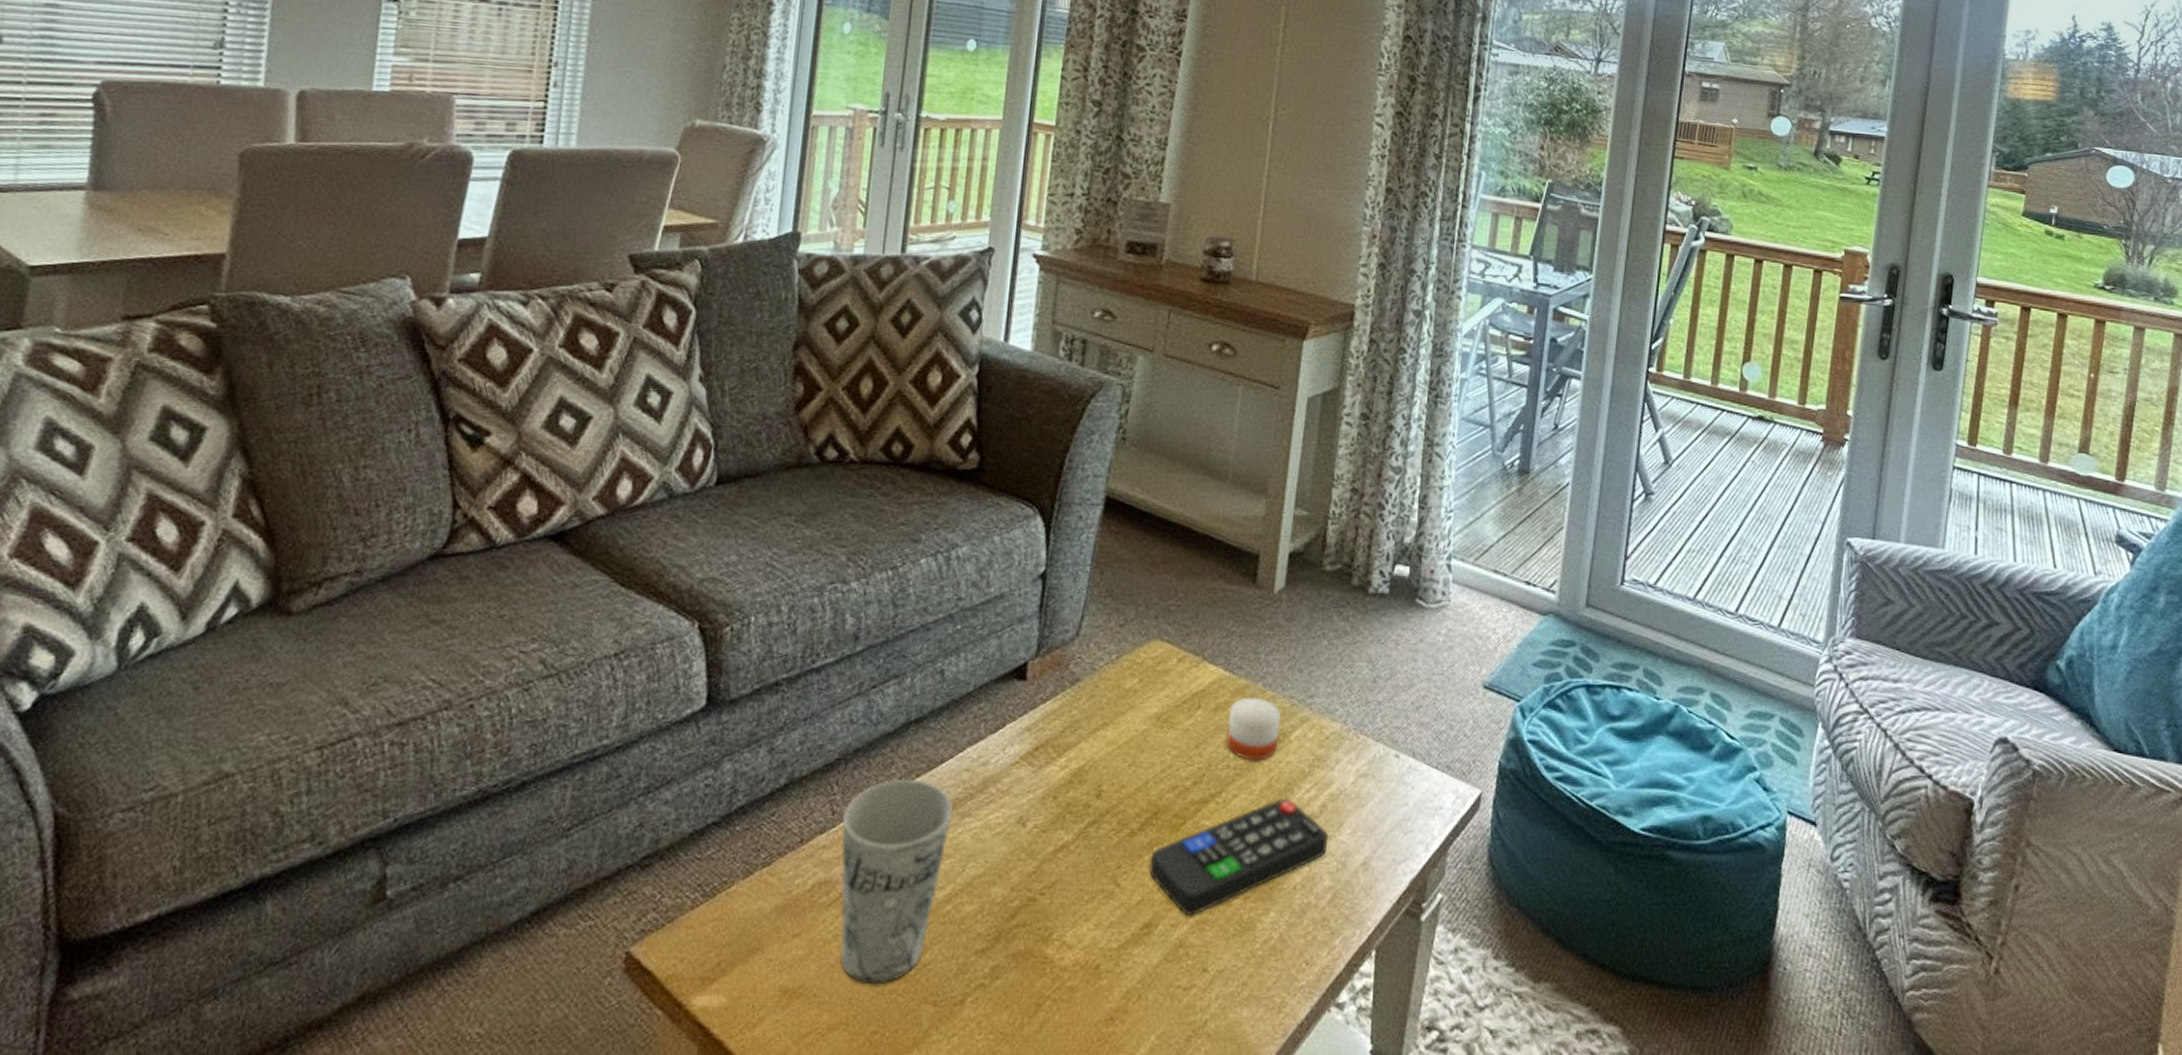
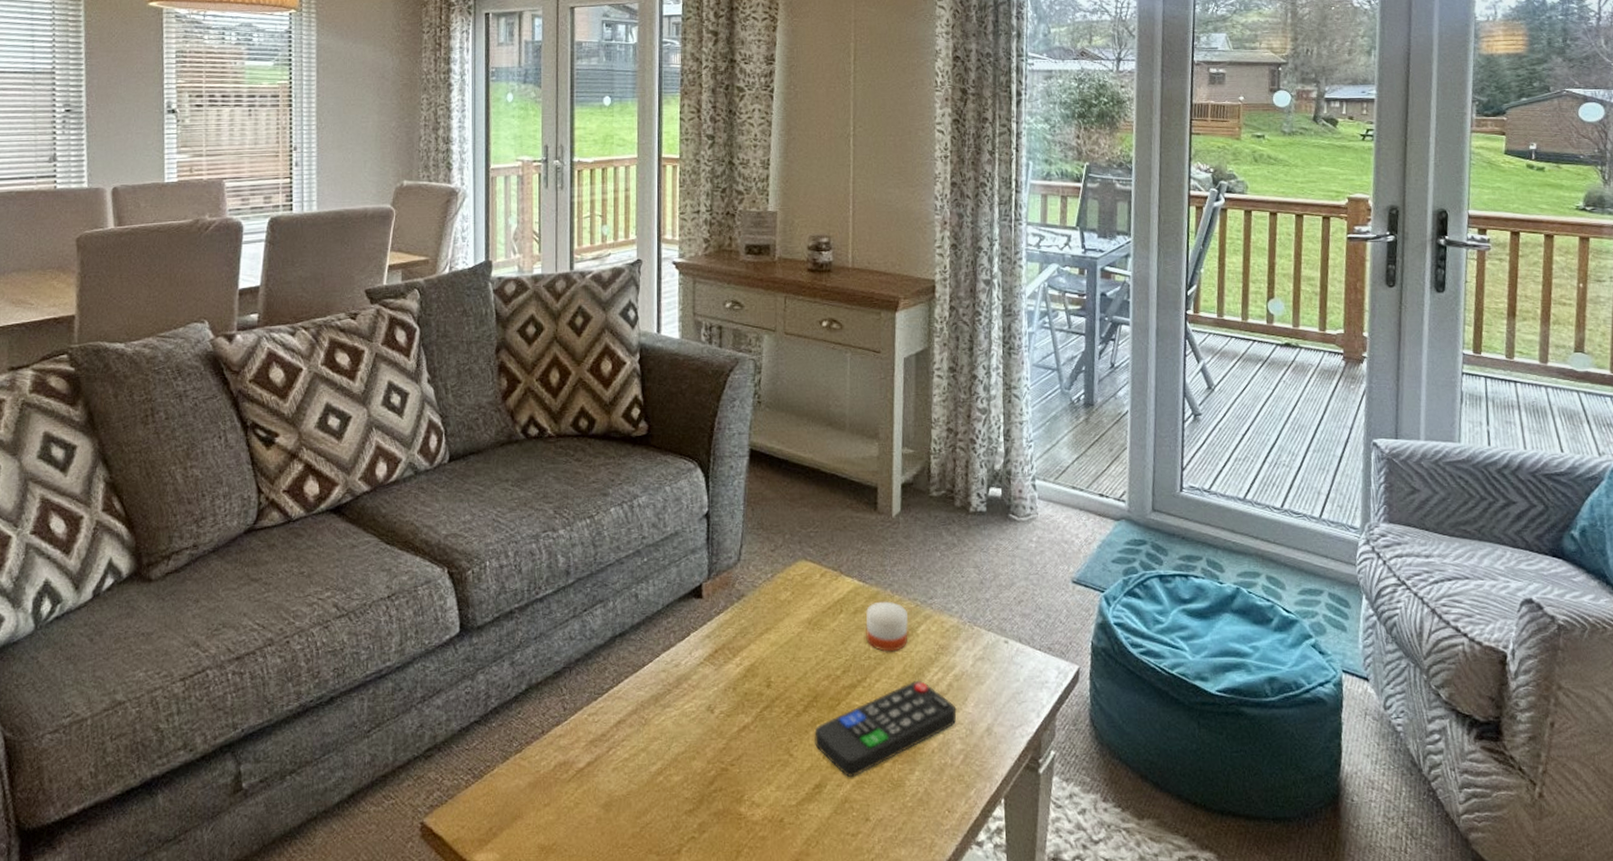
cup: present [840,778,953,985] -> none [571,680,657,841]

